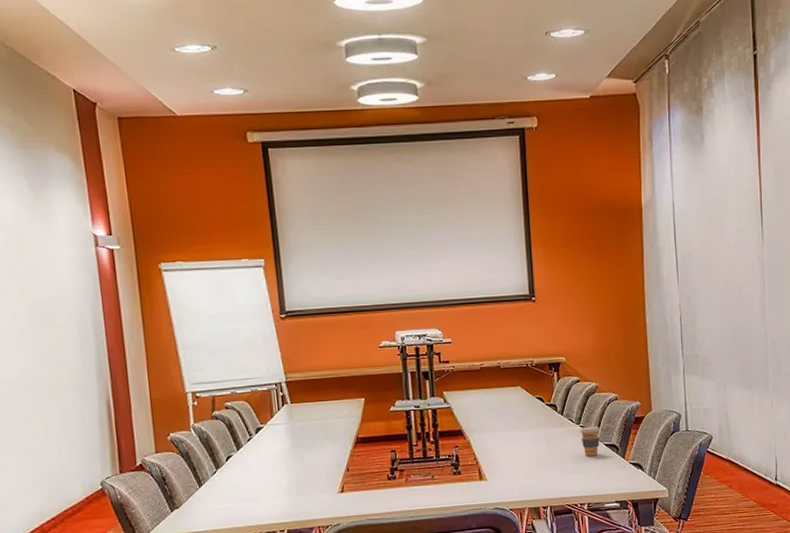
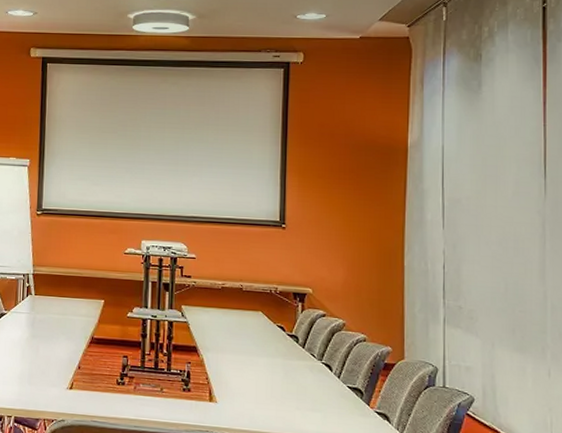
coffee cup: present [579,426,600,457] -> none [320,364,344,398]

